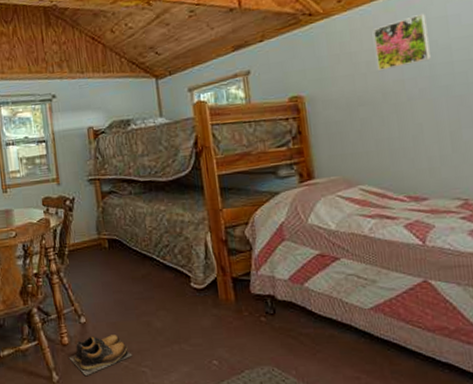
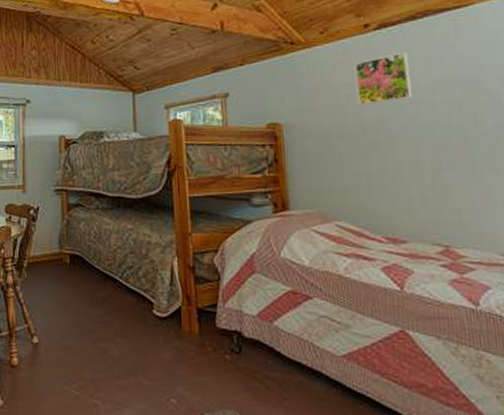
shoes: present [69,335,133,375] -> none [16,358,85,403]

